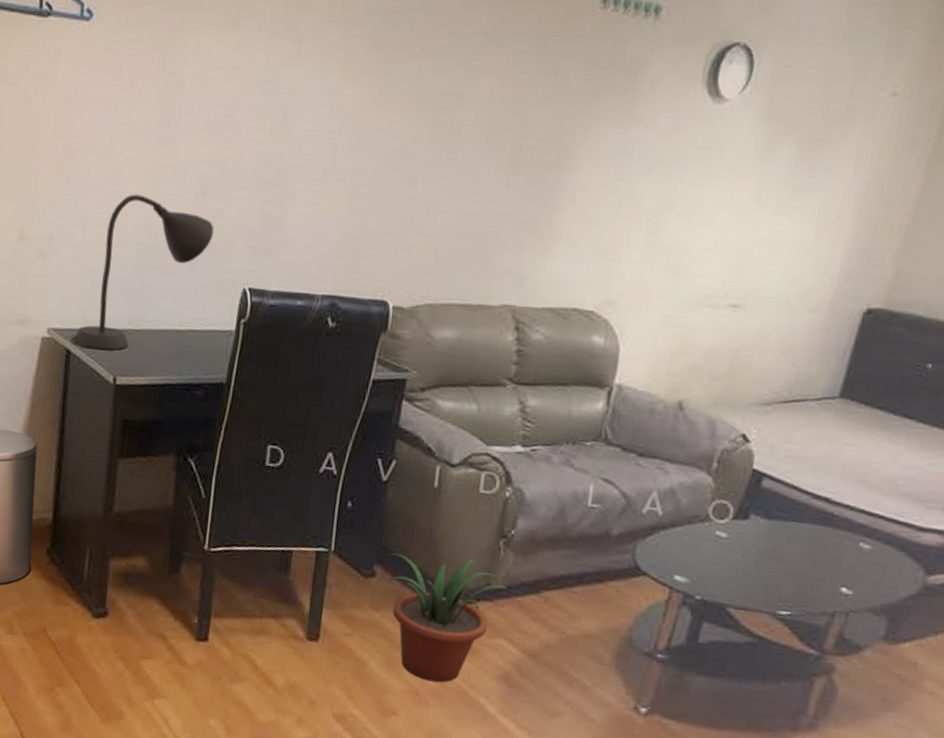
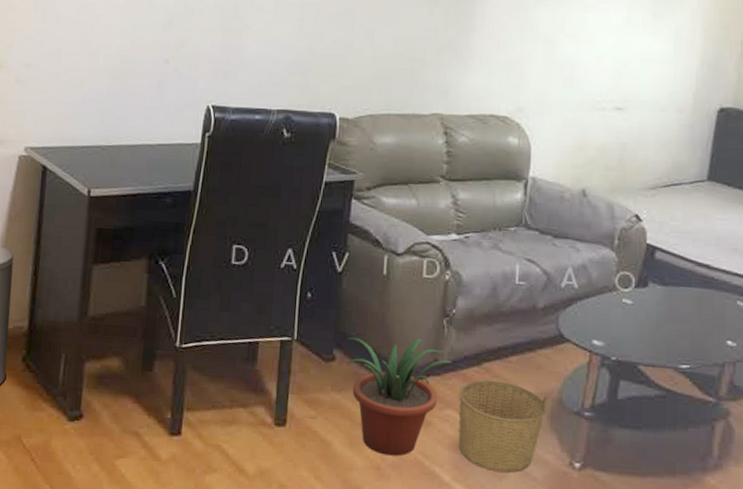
desk lamp: present [70,194,214,350] -> none [47,26,180,165]
basket: none [507,610,616,712] -> present [458,380,549,473]

